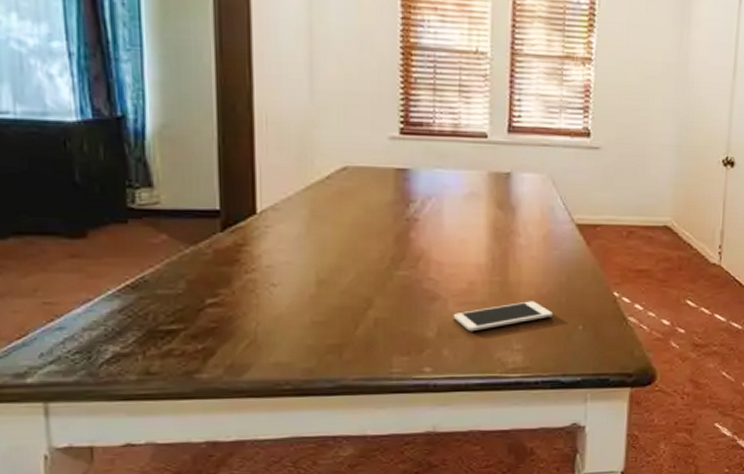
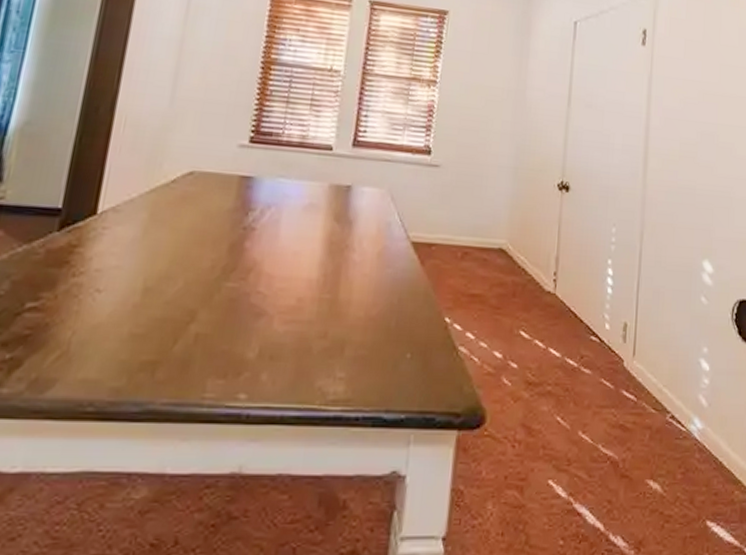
cell phone: present [453,301,554,332] -> none [277,322,382,355]

